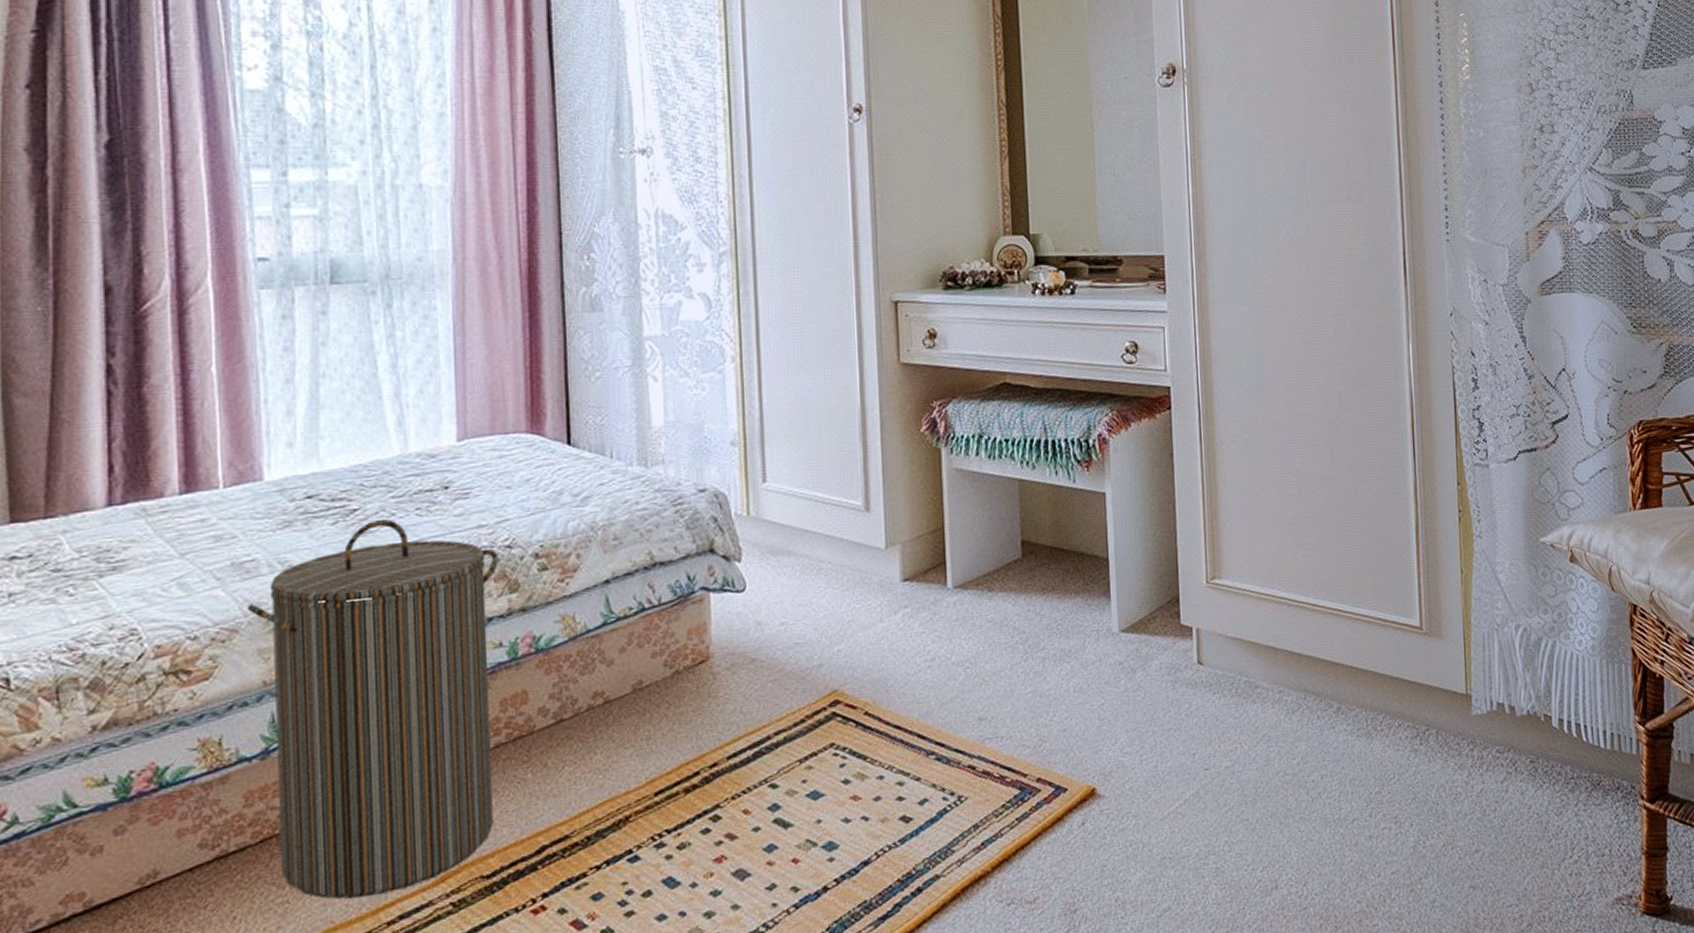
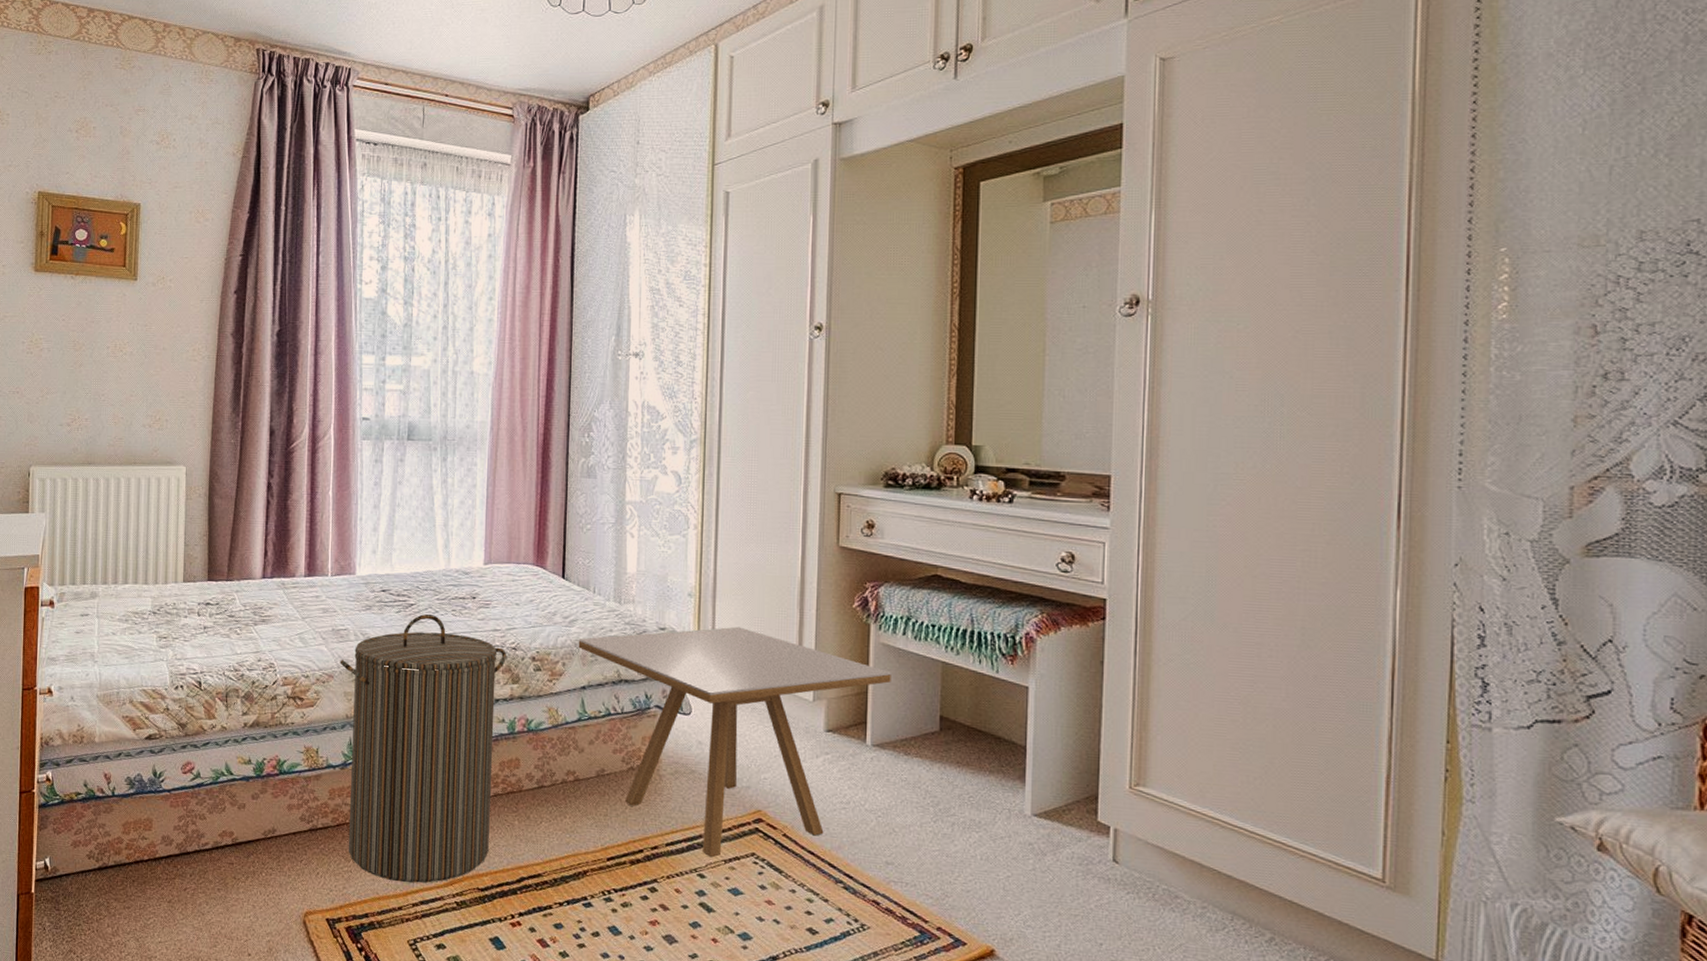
side table: none [595,474,968,761] -> present [578,626,891,858]

